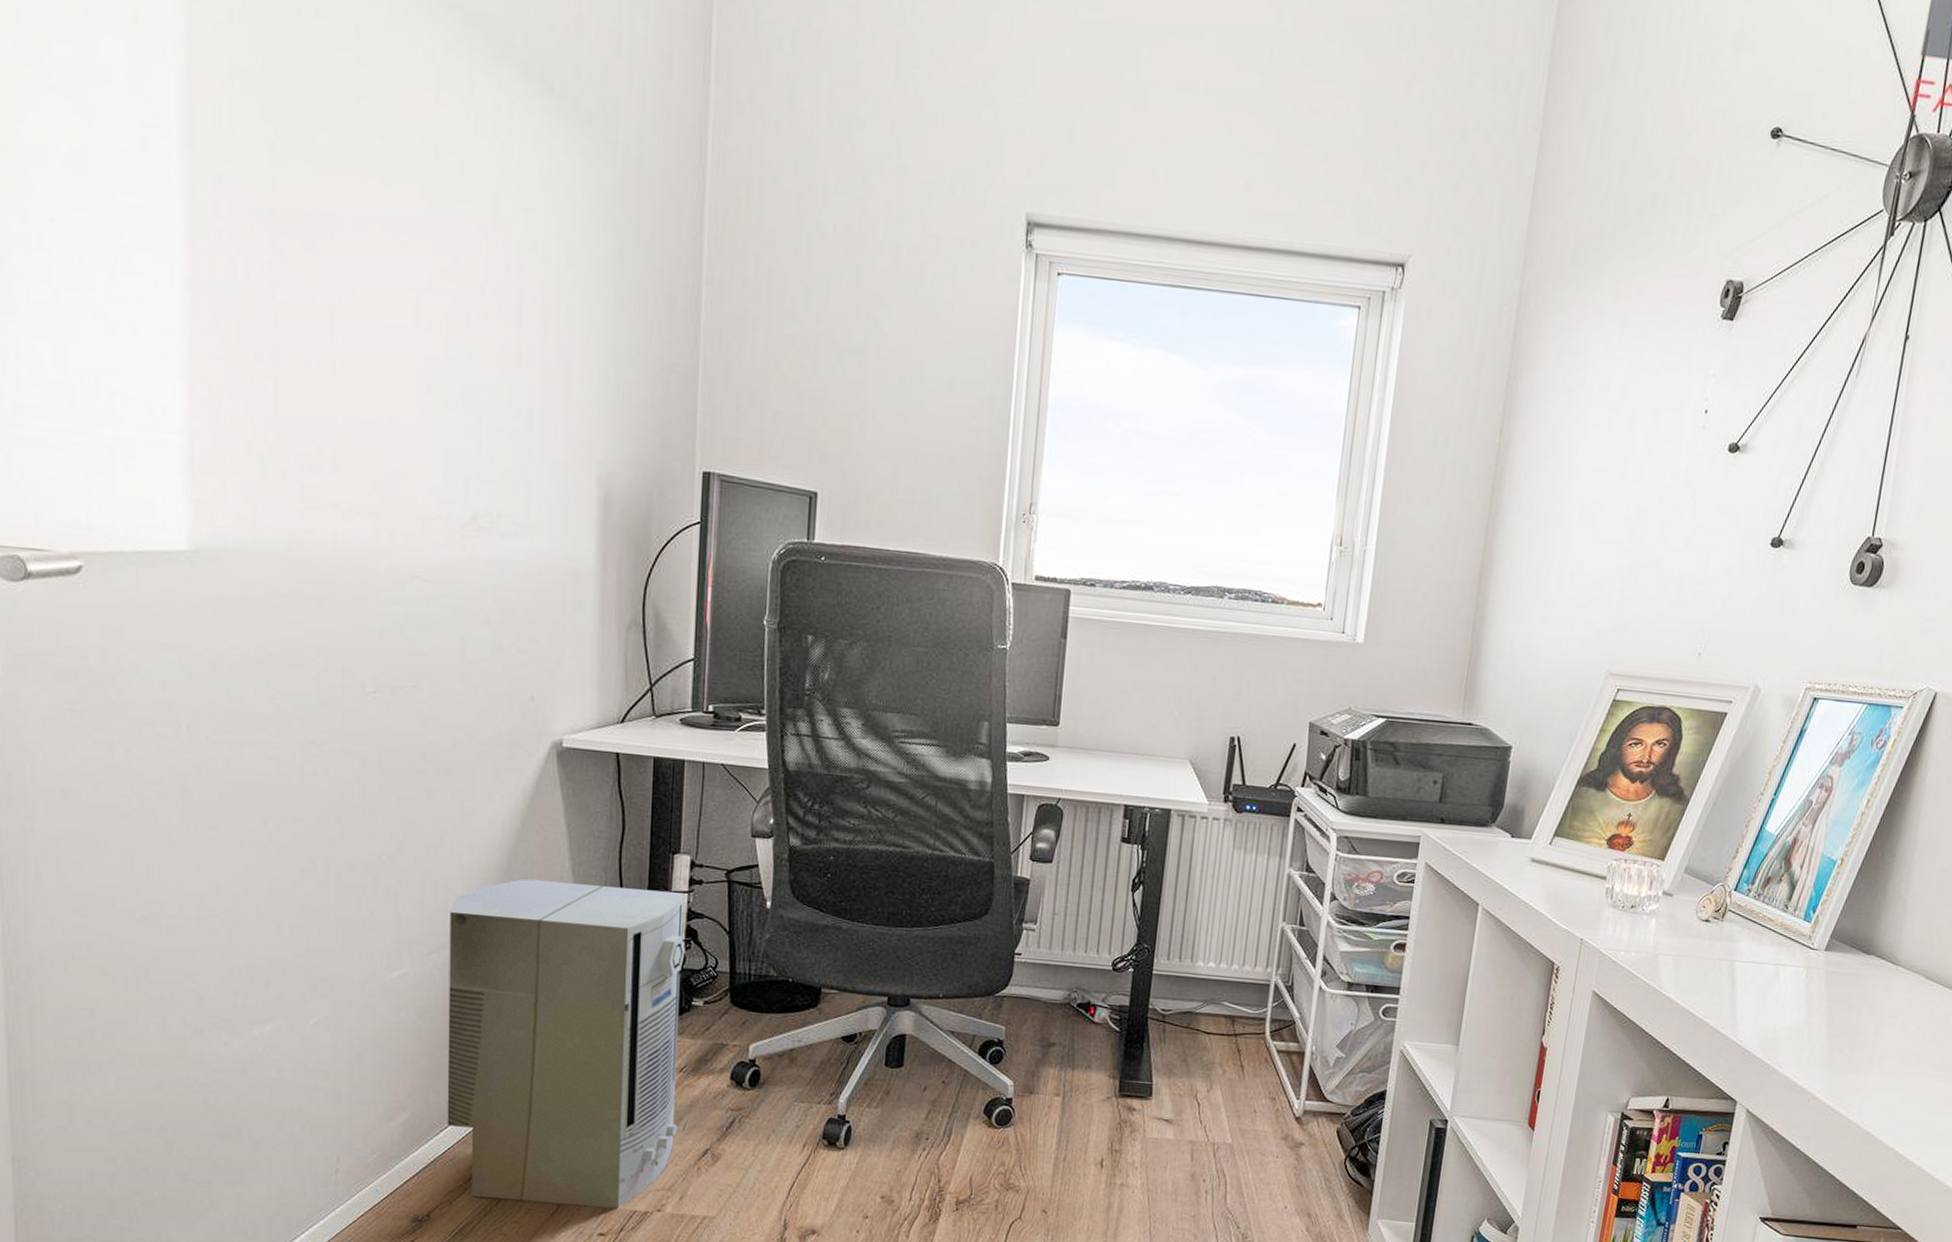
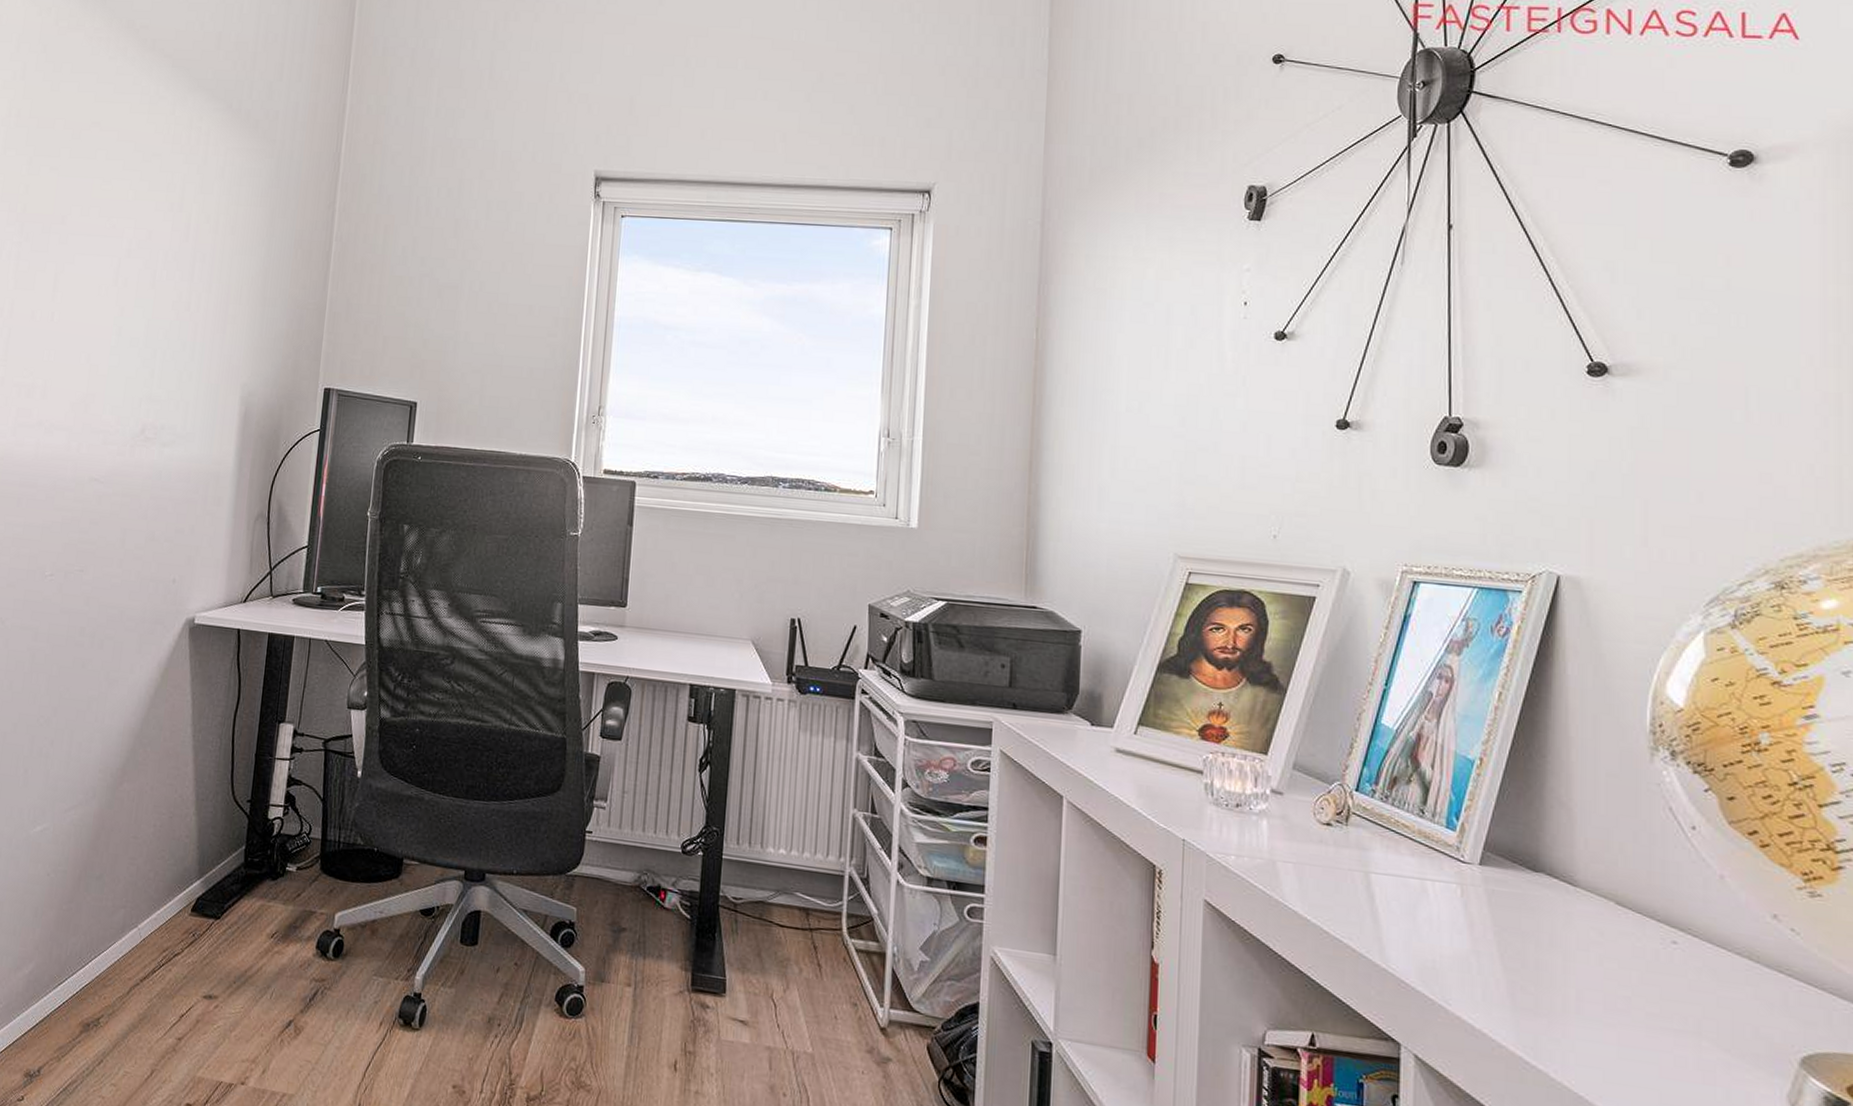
air purifier: present [447,878,686,1209] -> none [64,742,286,1079]

